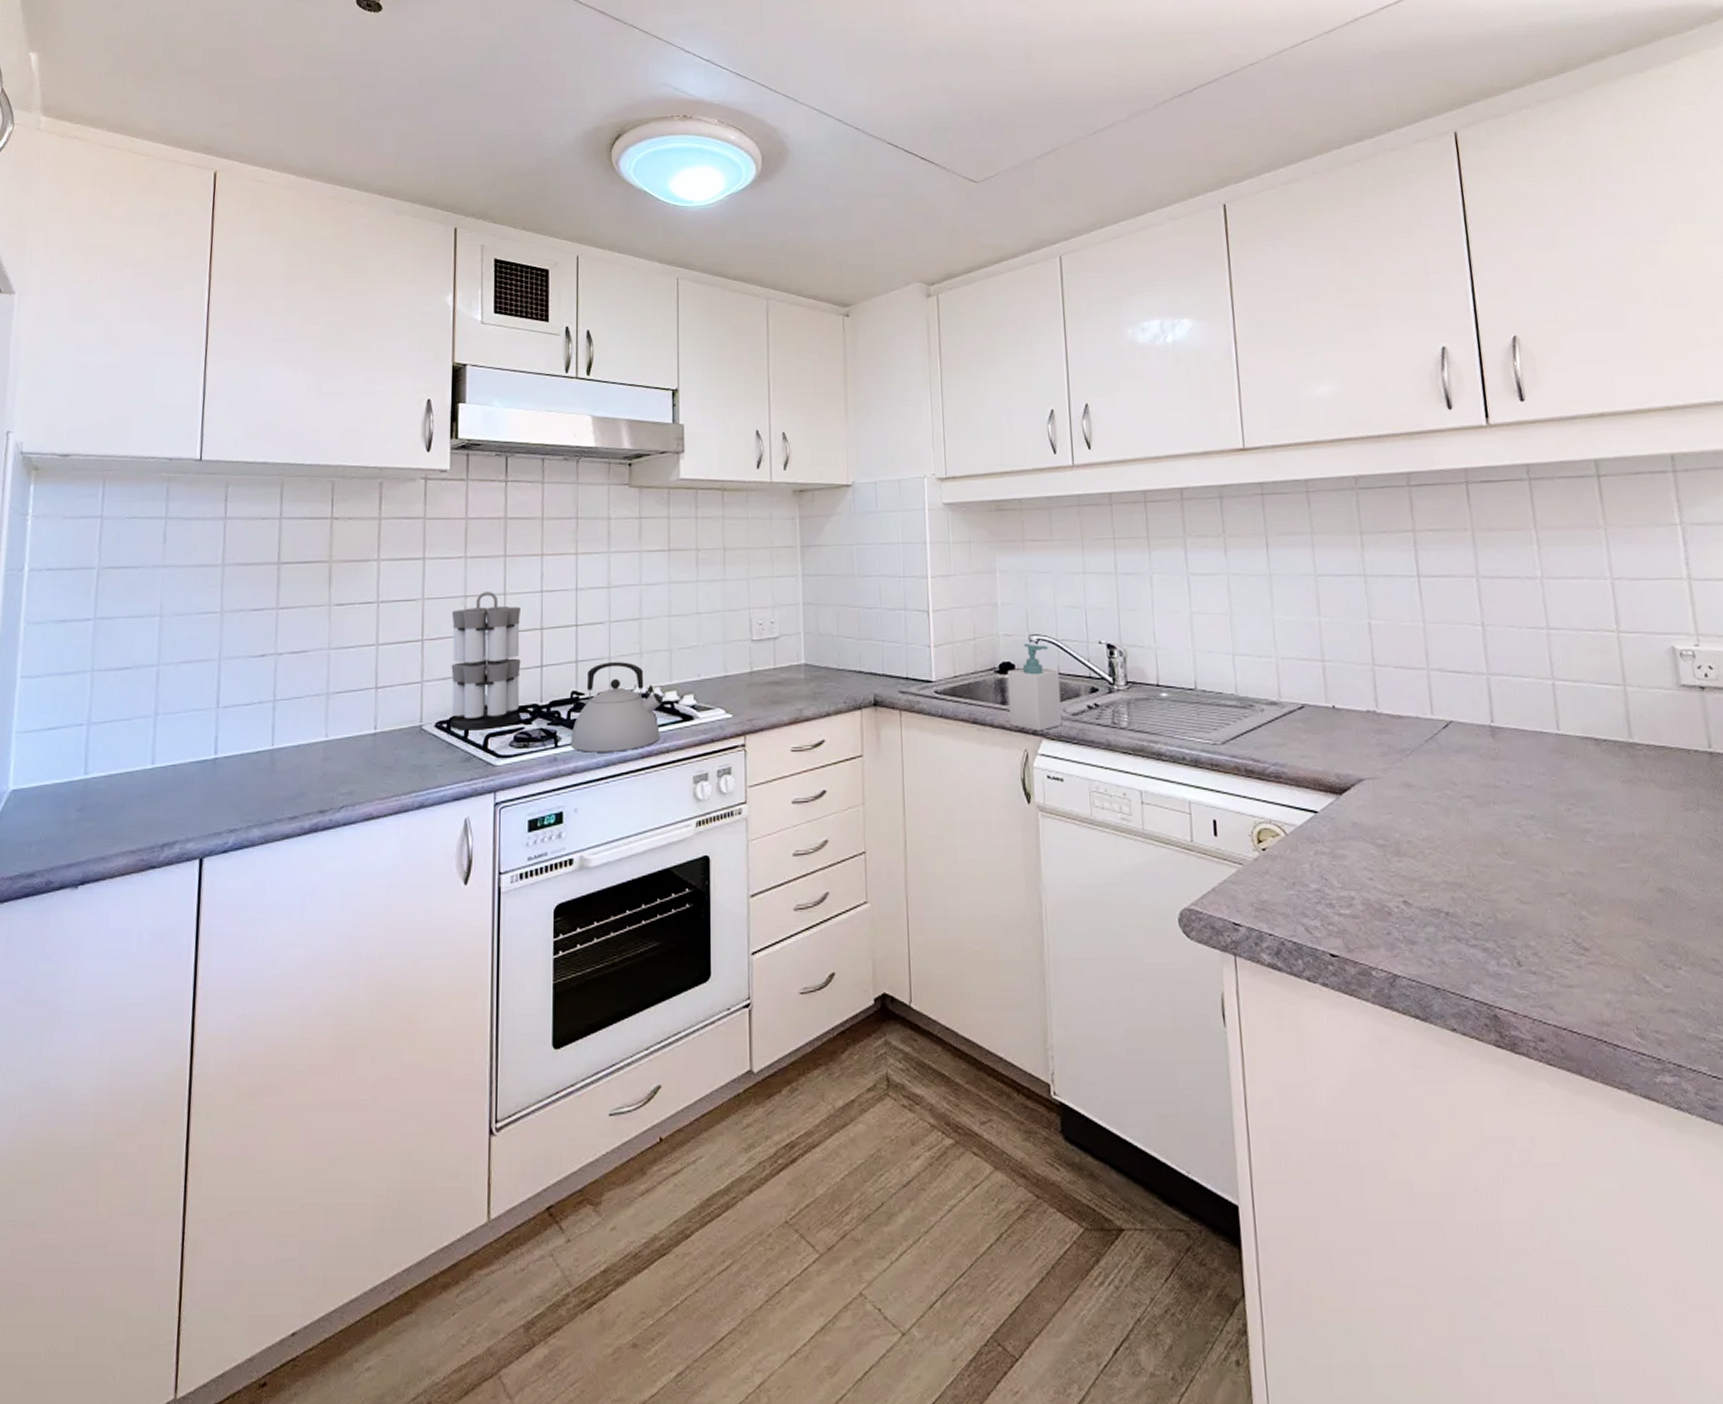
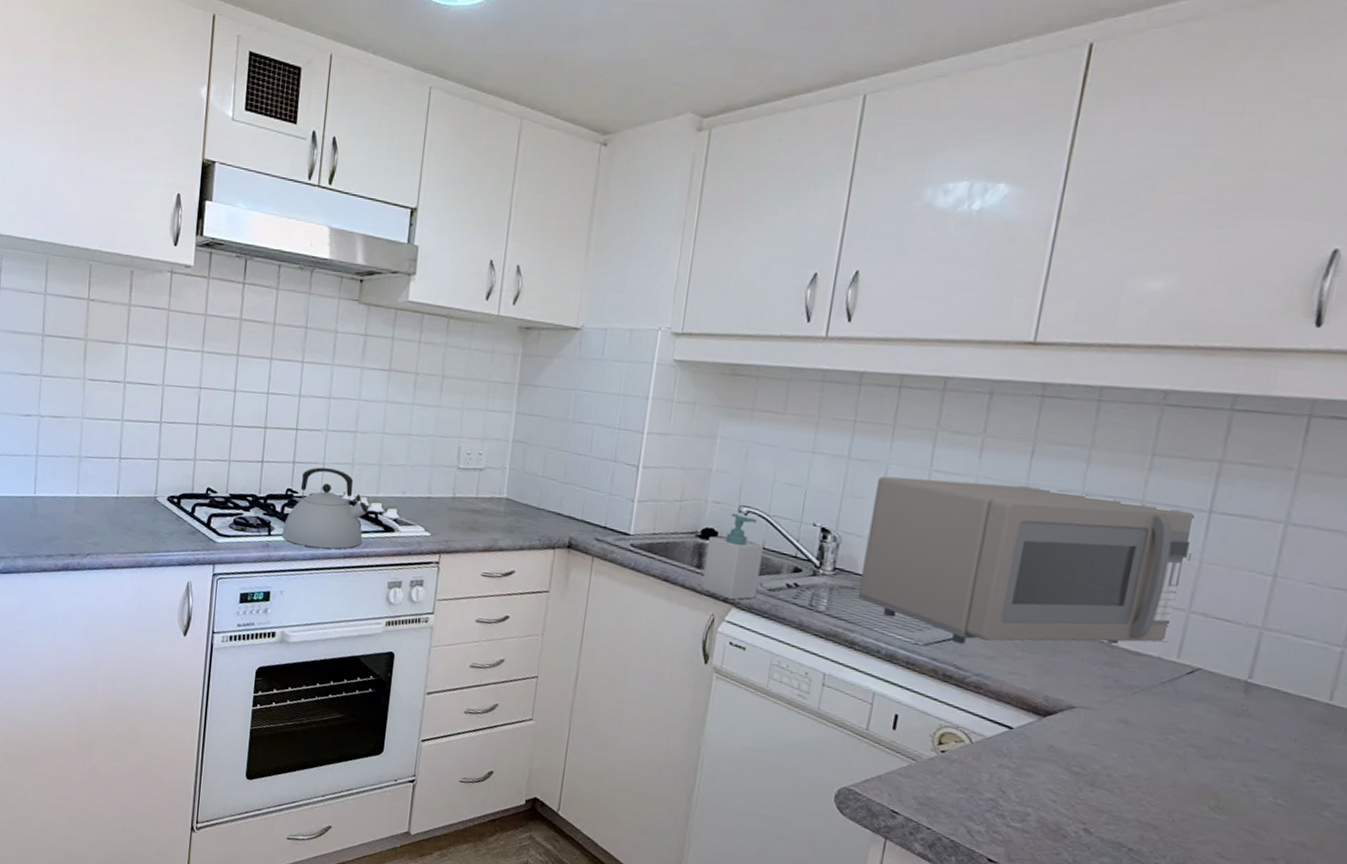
spice rack: present [449,592,521,731] -> none [179,386,248,510]
microwave: none [1146,576,1416,737] -> present [857,476,1195,644]

